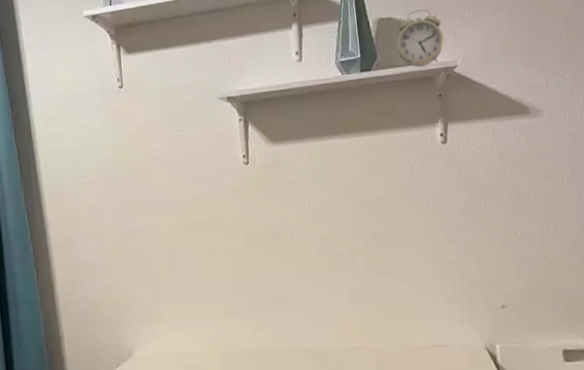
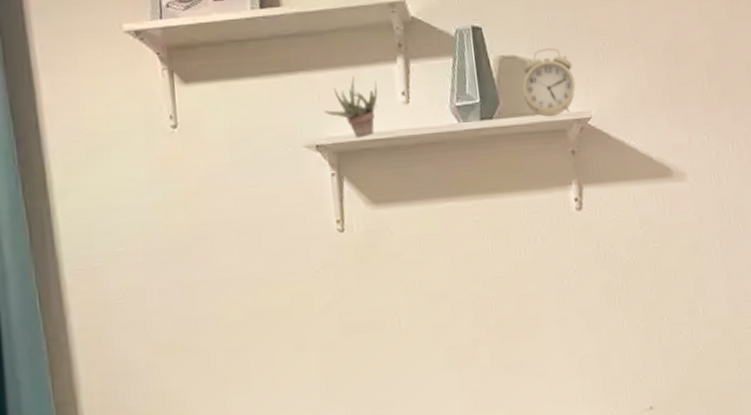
succulent plant: none [234,42,276,91] -> present [324,77,378,139]

